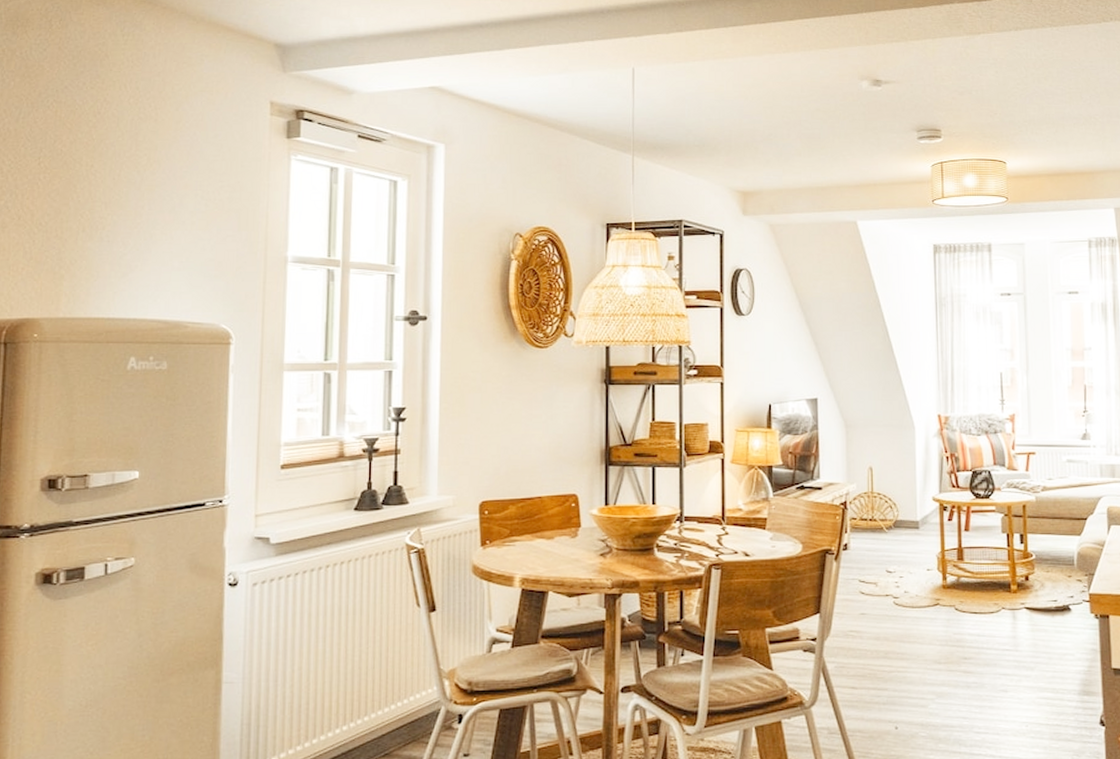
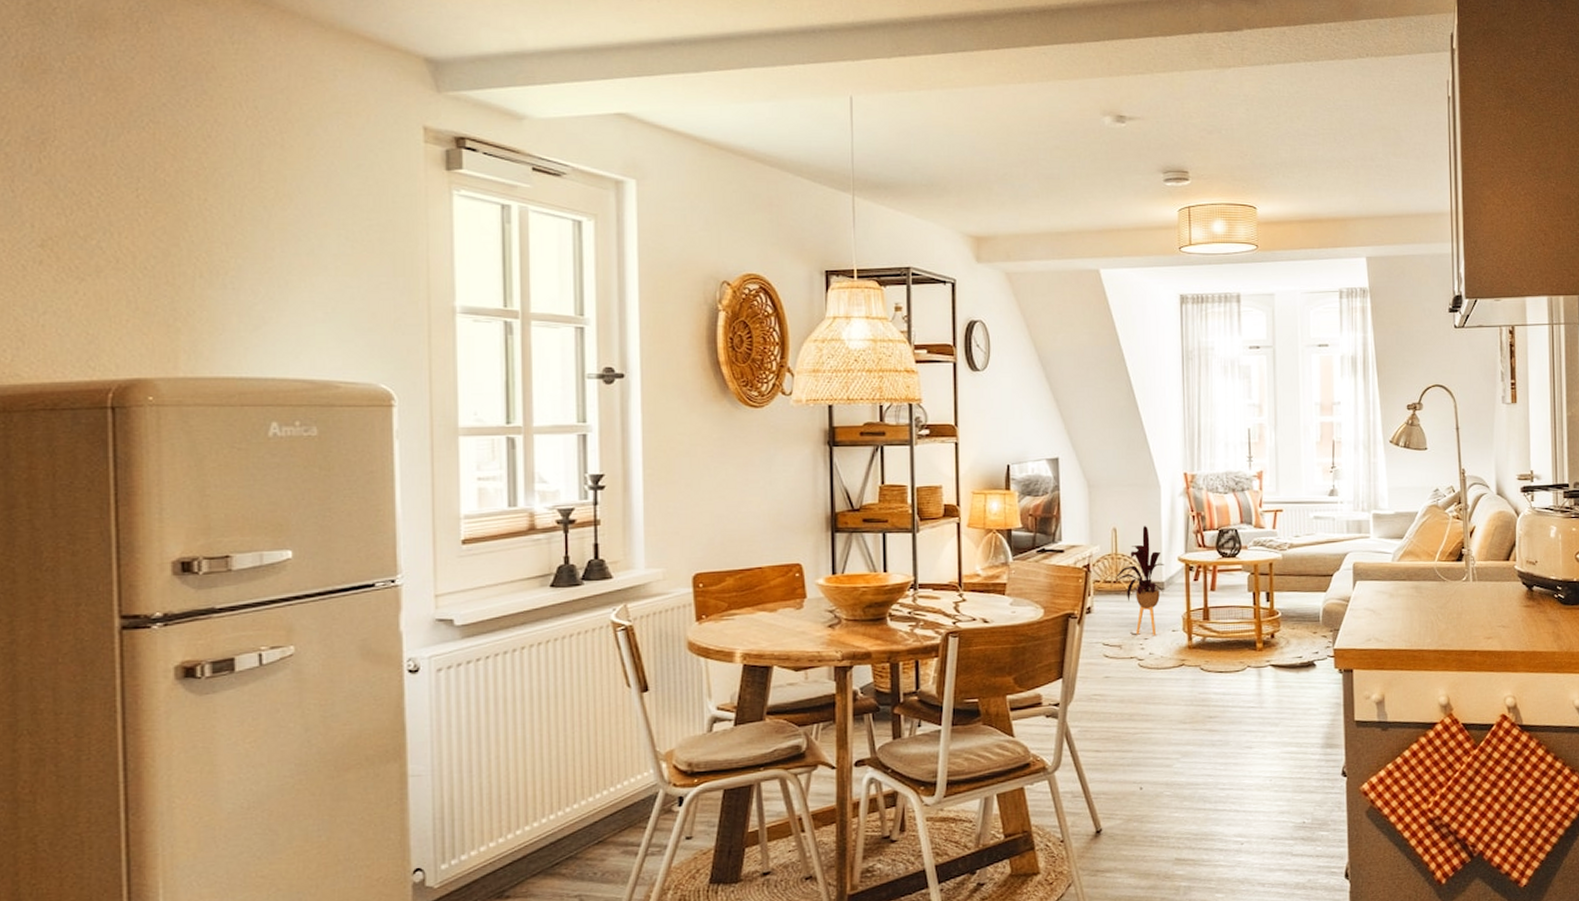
house plant: none [867,466,919,574] -> present [1111,526,1164,635]

